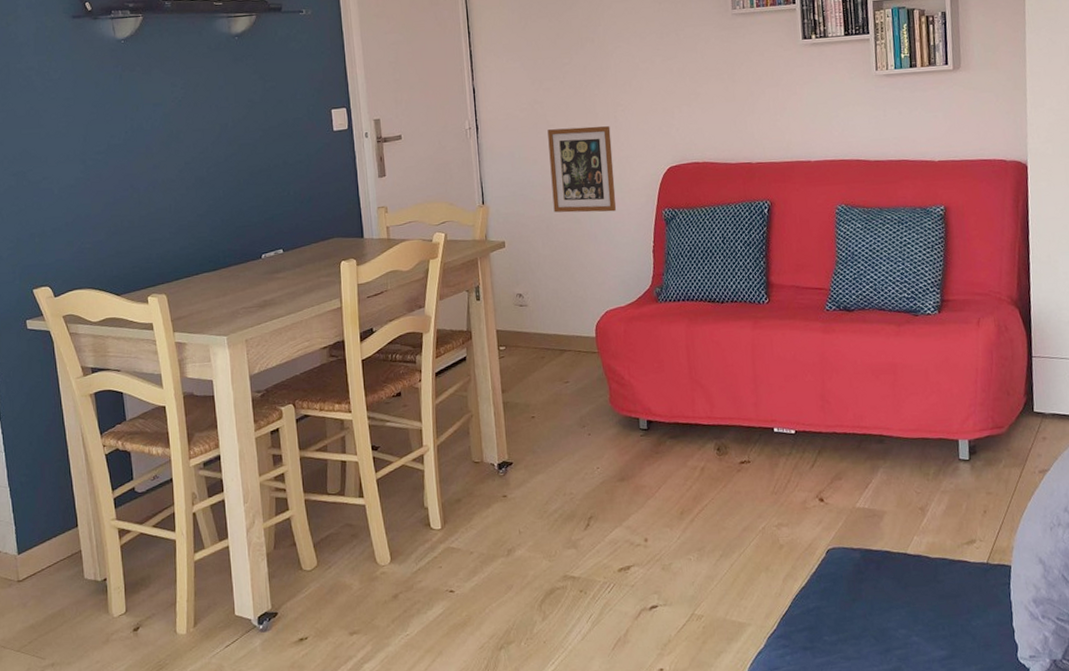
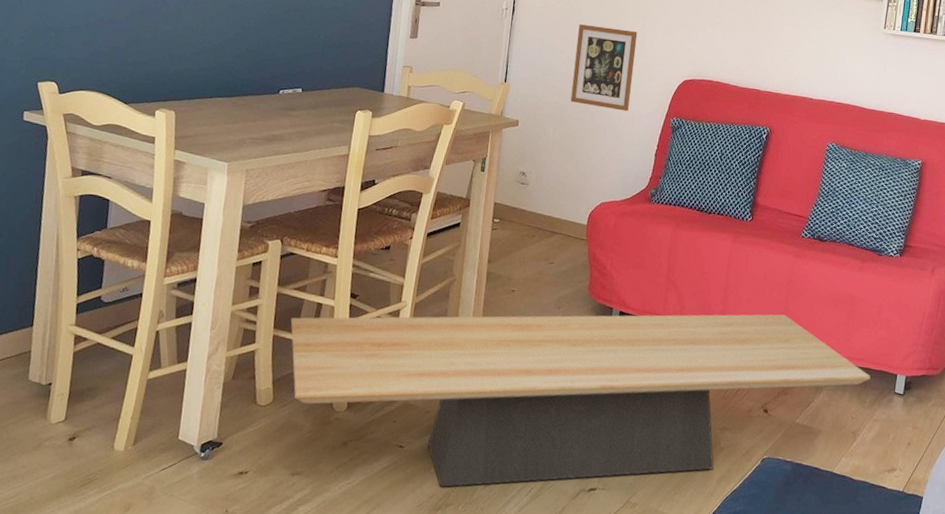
coffee table: none [318,396,930,626] -> present [290,314,871,487]

